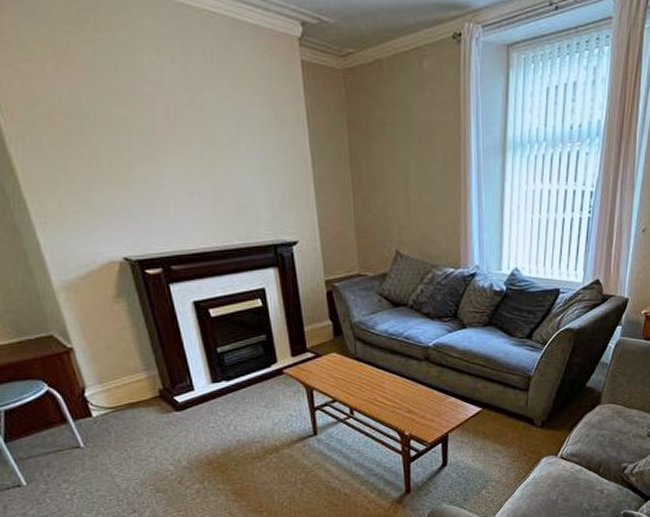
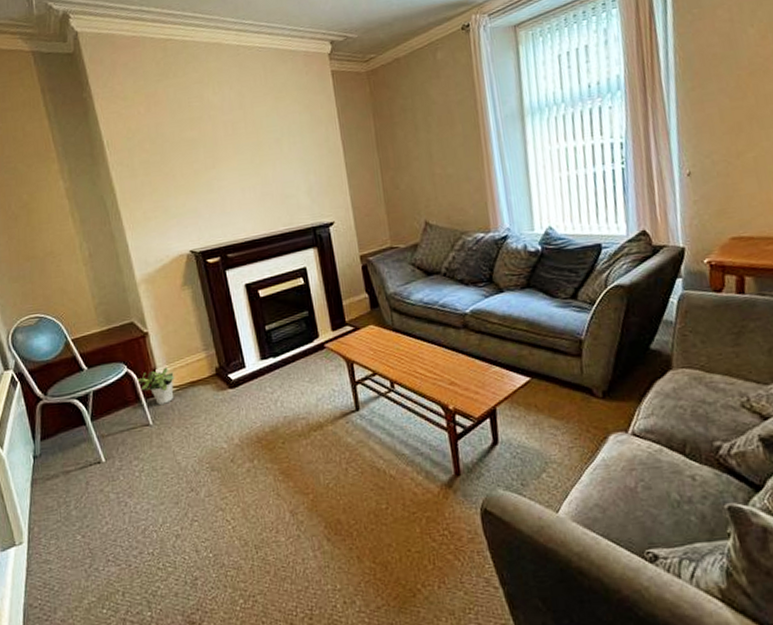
potted plant: none [60,387,110,426] -> present [136,367,174,405]

